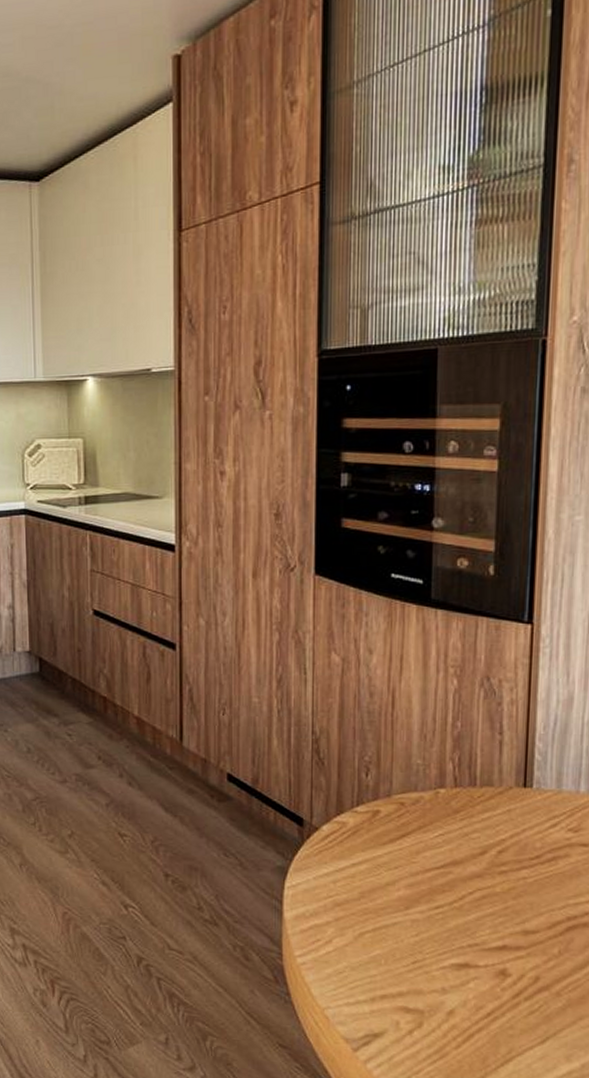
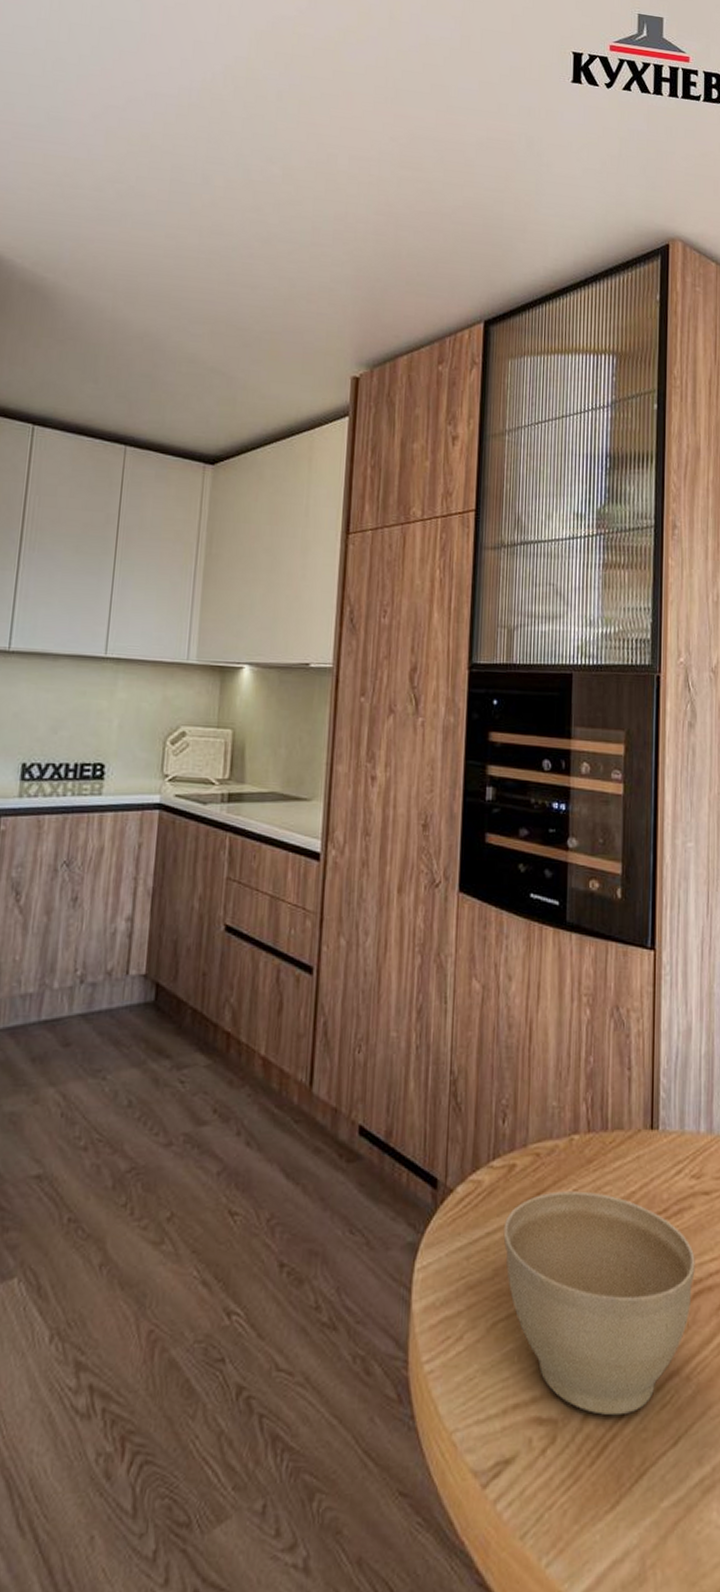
planter bowl: none [368,835,570,1015] -> present [503,1191,695,1416]

